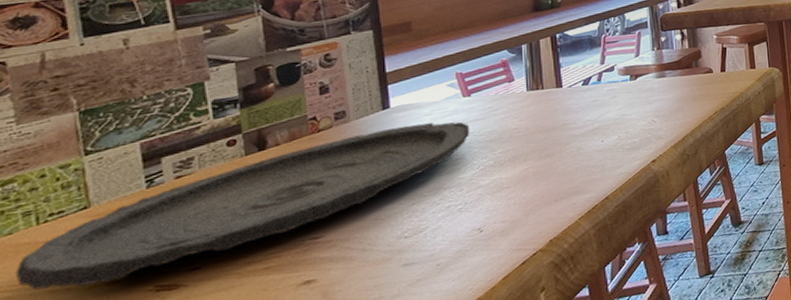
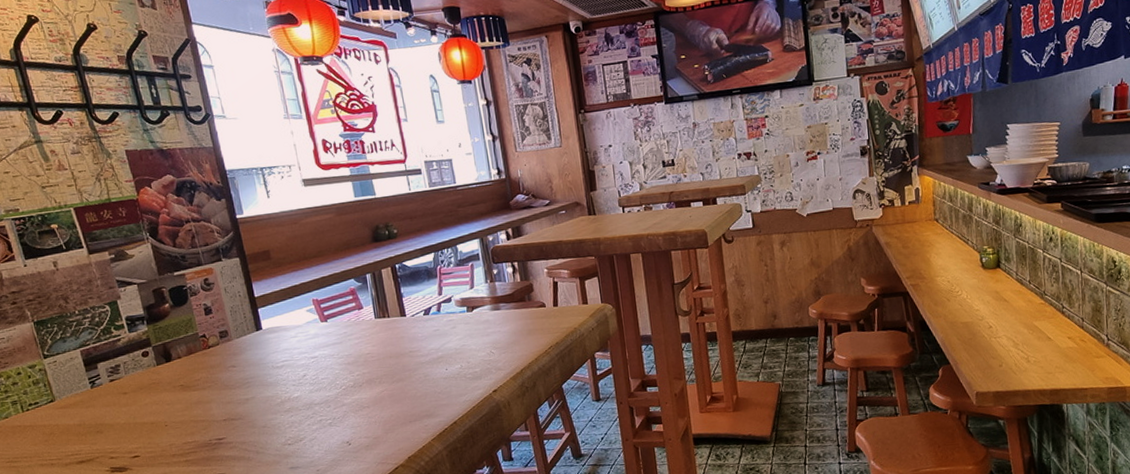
plate: present [15,122,470,290] -> none [15,344,331,463]

